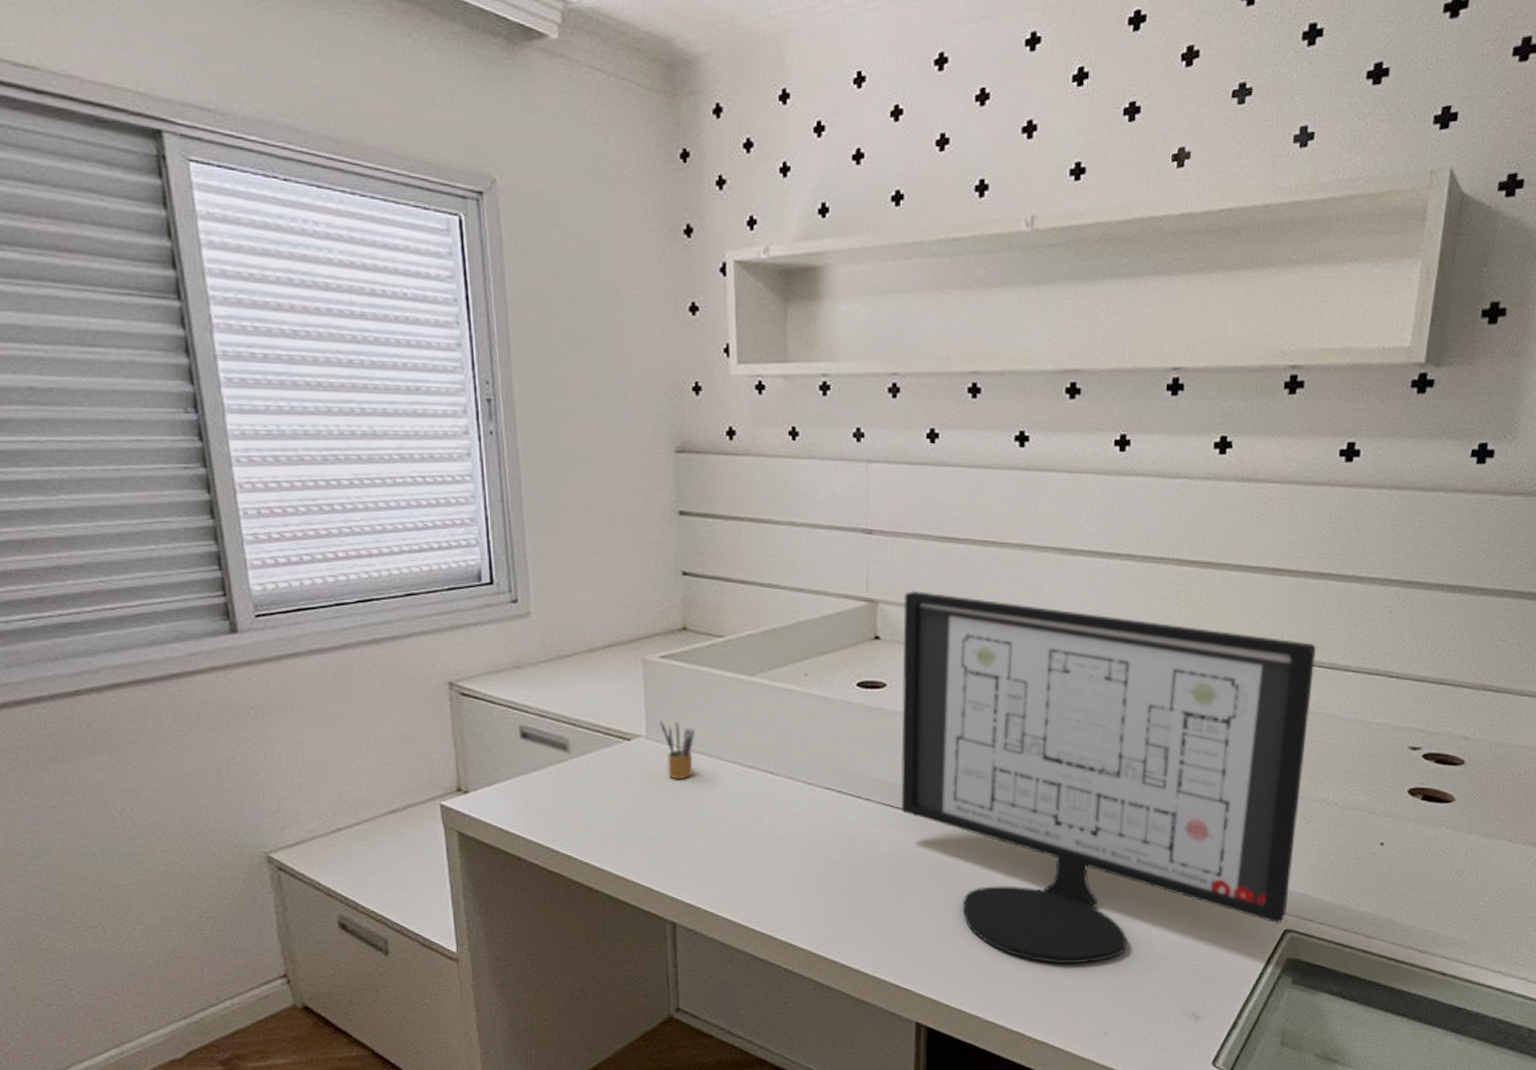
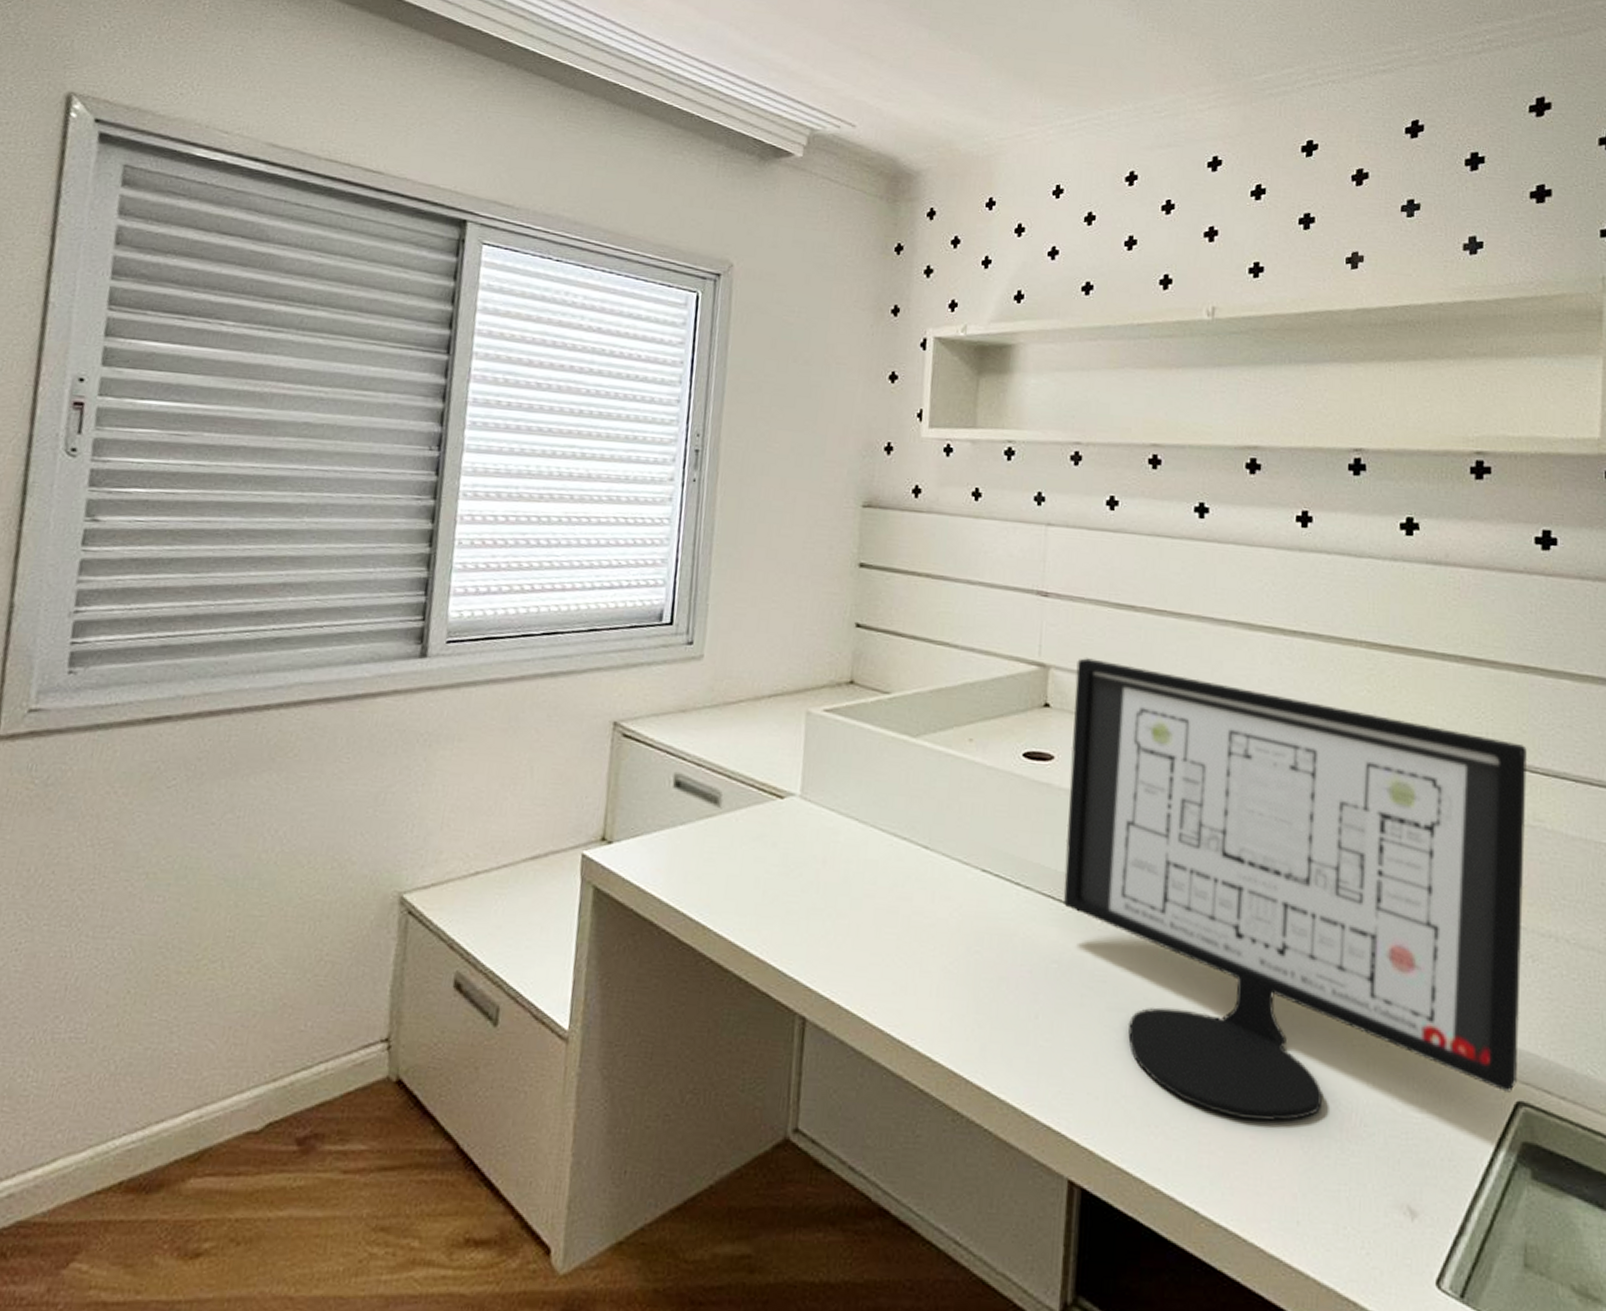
pencil box: present [660,720,696,779] -> none [815,778,852,847]

